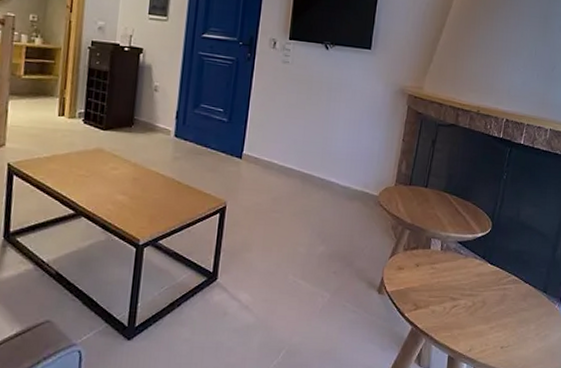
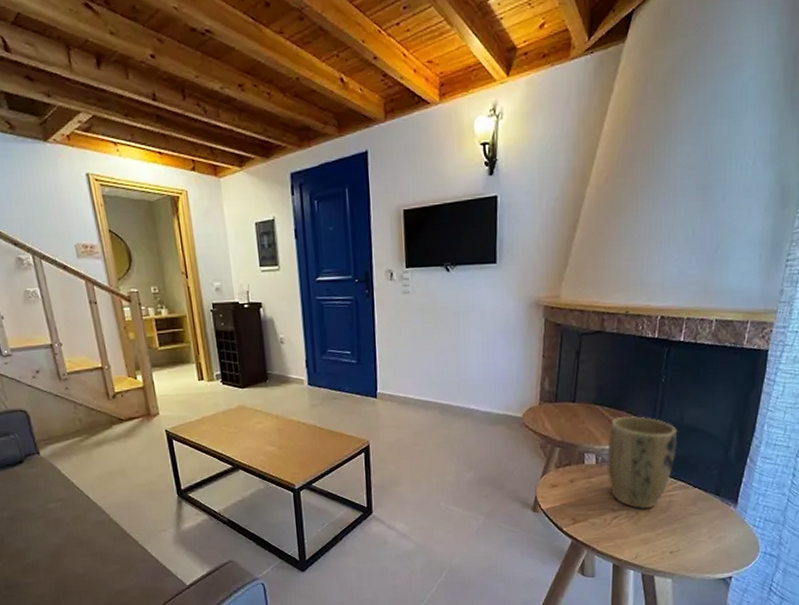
plant pot: none [450,207,514,301] -> present [607,416,678,509]

